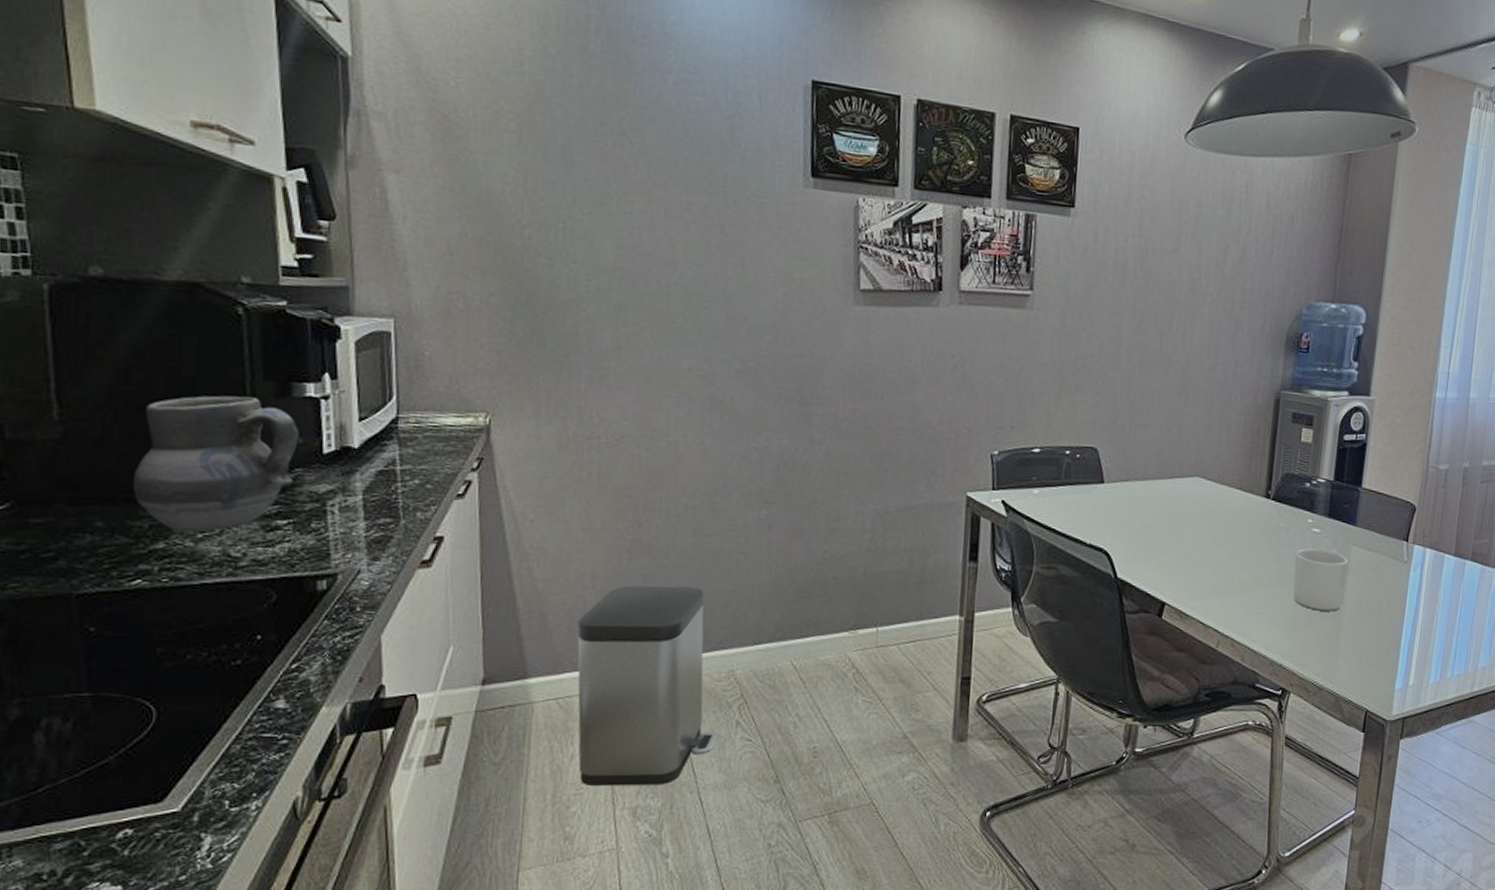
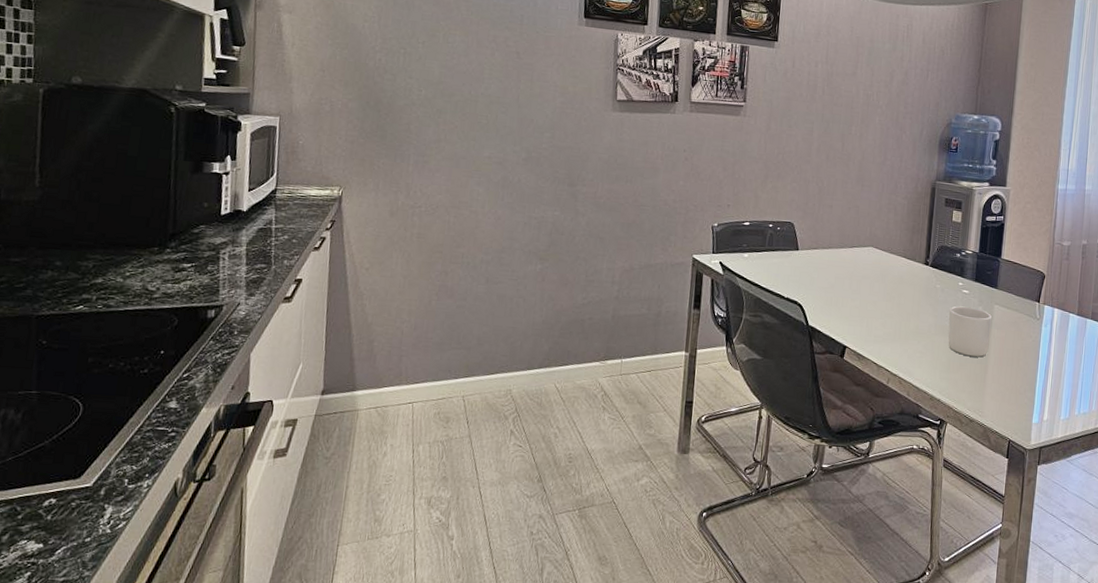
ceramic jug: present [132,395,300,533] -> none [84,170,206,272]
pedal bin: present [576,585,719,786] -> none [389,320,497,480]

